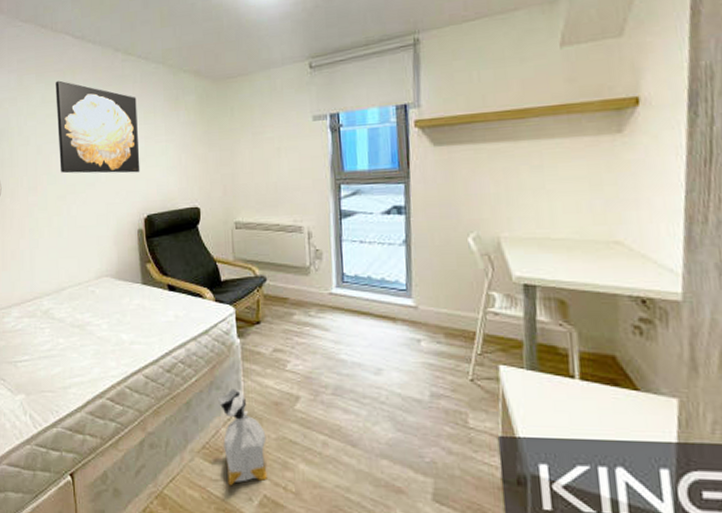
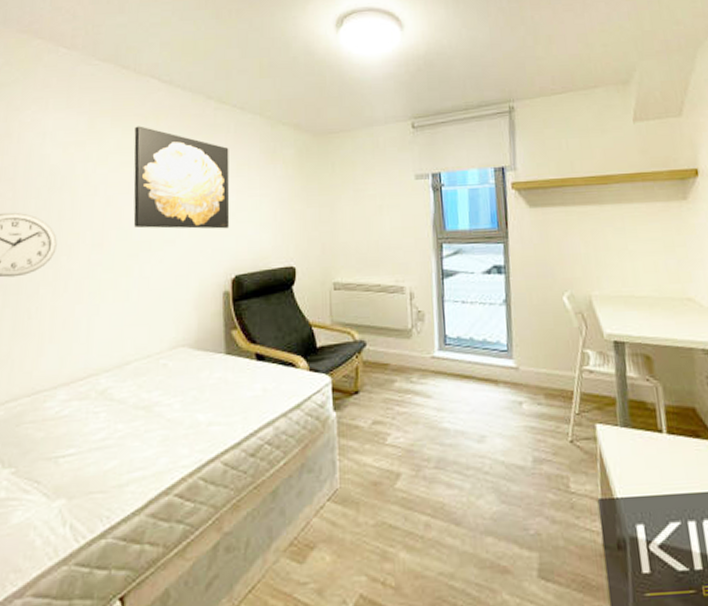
bag: present [217,388,267,486] -> none [308,470,364,589]

